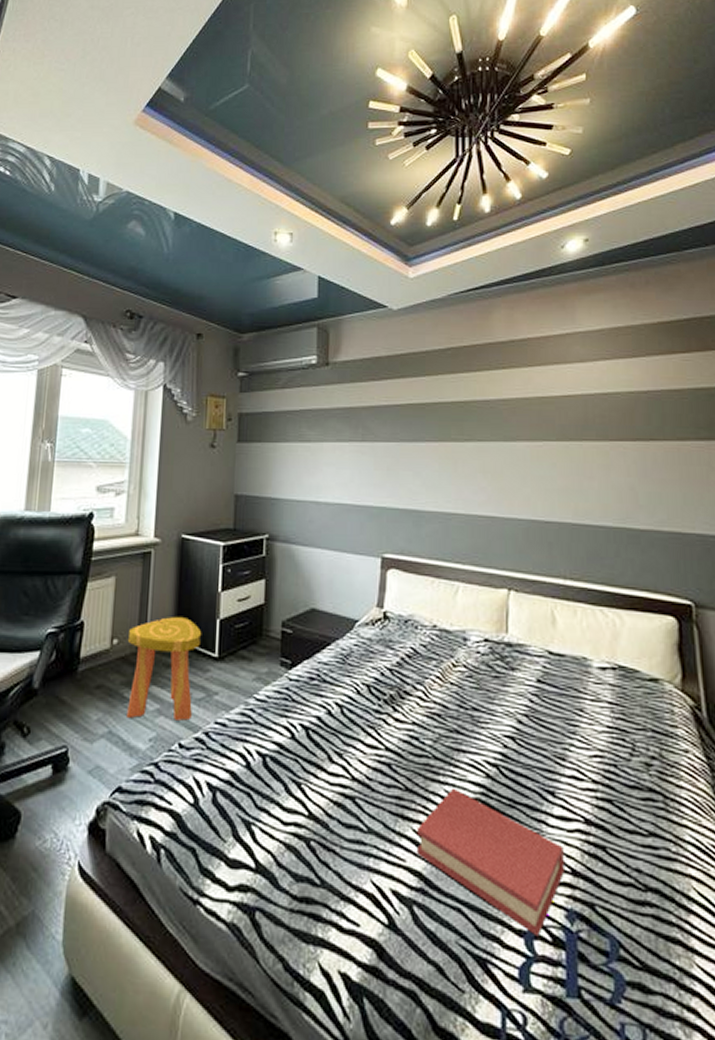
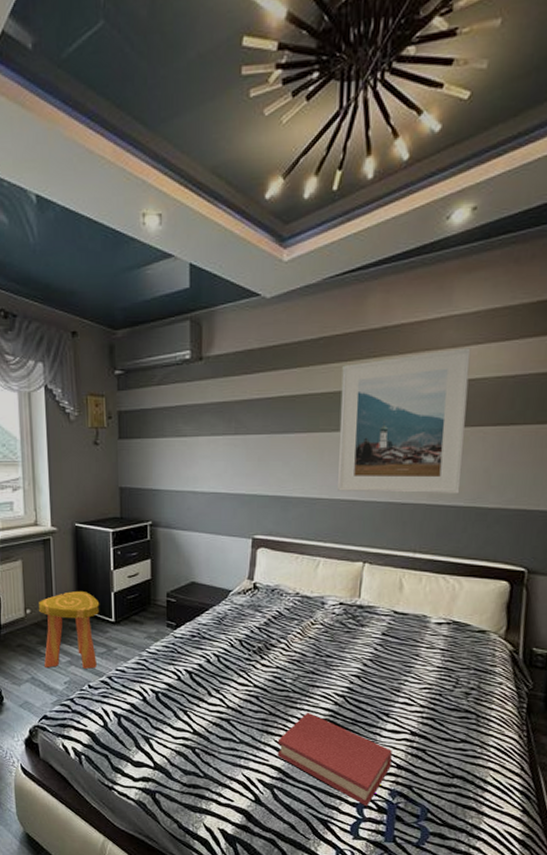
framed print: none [472,363,607,513] -> present [338,348,471,494]

